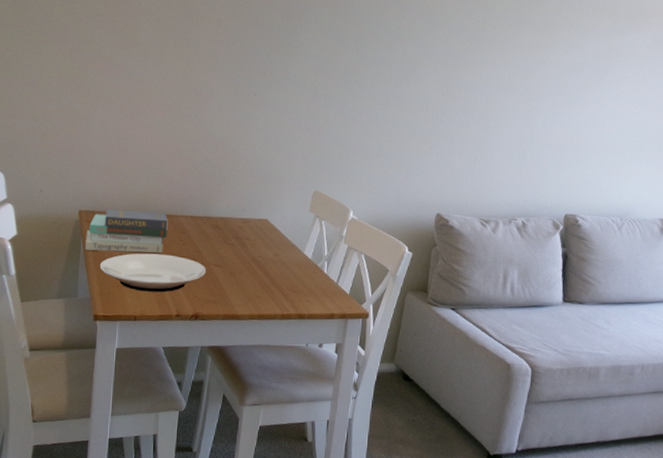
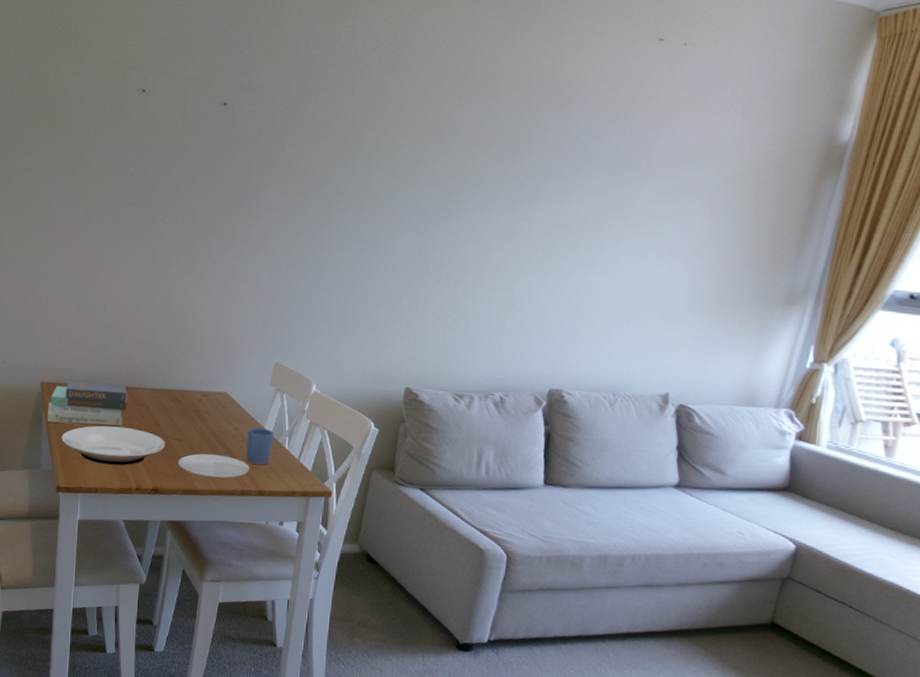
plate: none [219,279,290,303] -> present [178,453,250,479]
mug: none [286,253,313,290] -> present [246,427,274,466]

